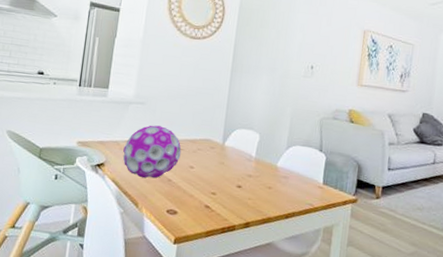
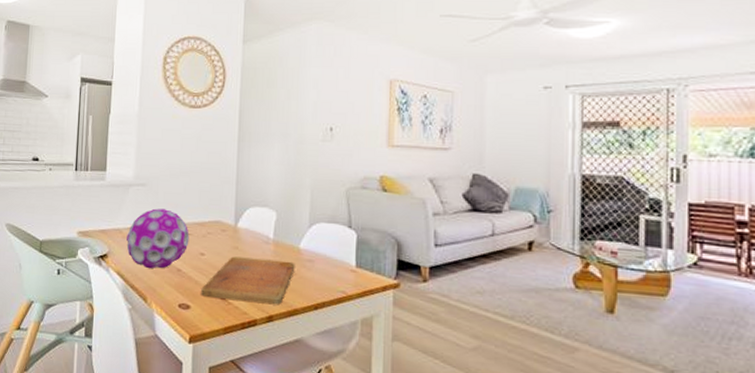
cutting board: none [188,170,272,214] -> present [201,256,295,306]

